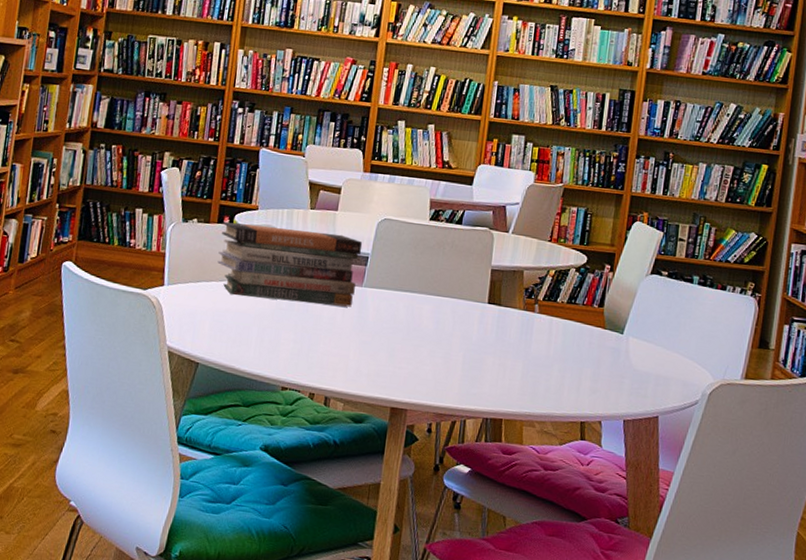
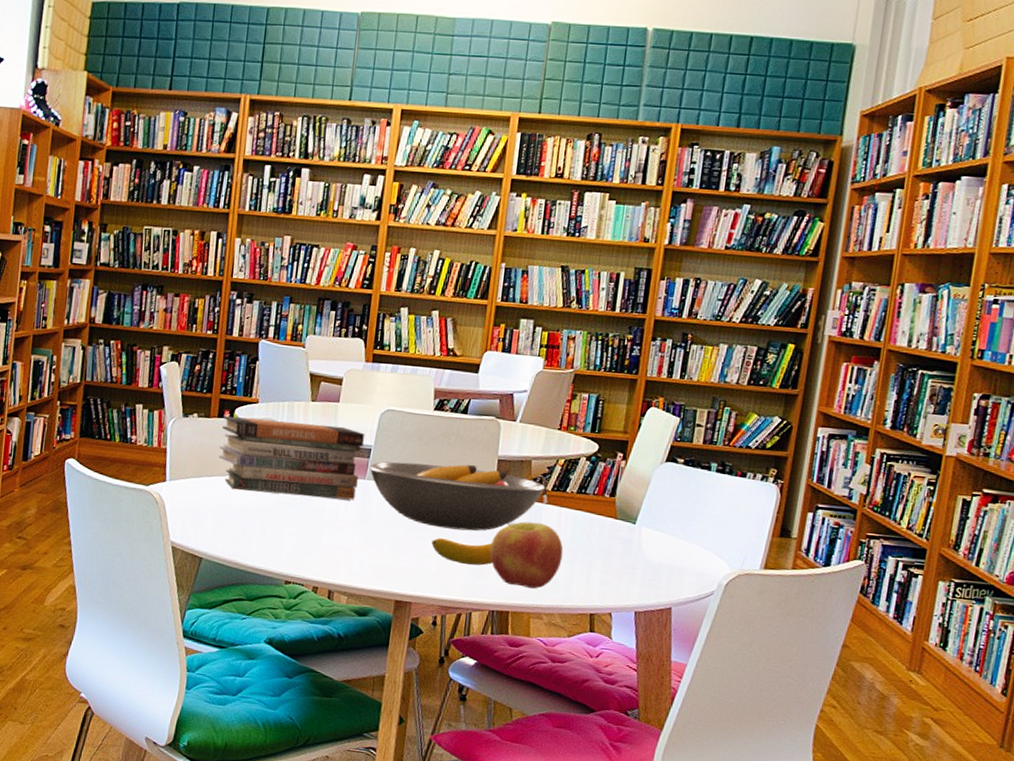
fruit bowl: none [365,269,537,339] -> present [368,462,546,531]
banana: none [427,345,487,374] -> present [431,538,493,566]
apple: none [483,330,555,397] -> present [489,521,564,589]

